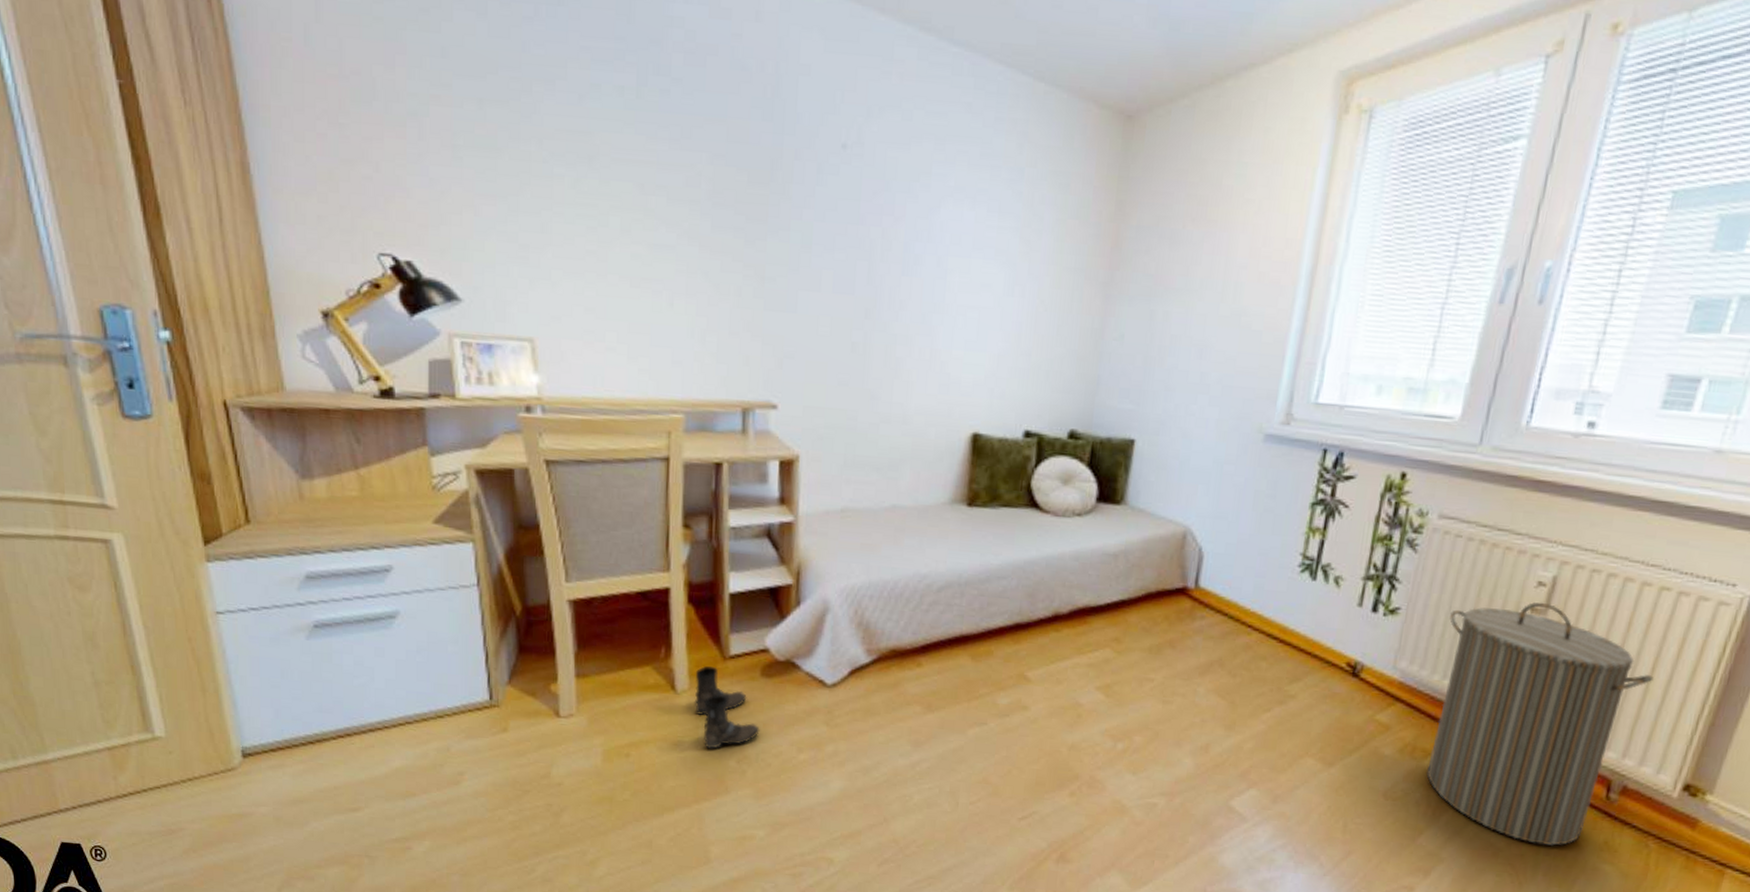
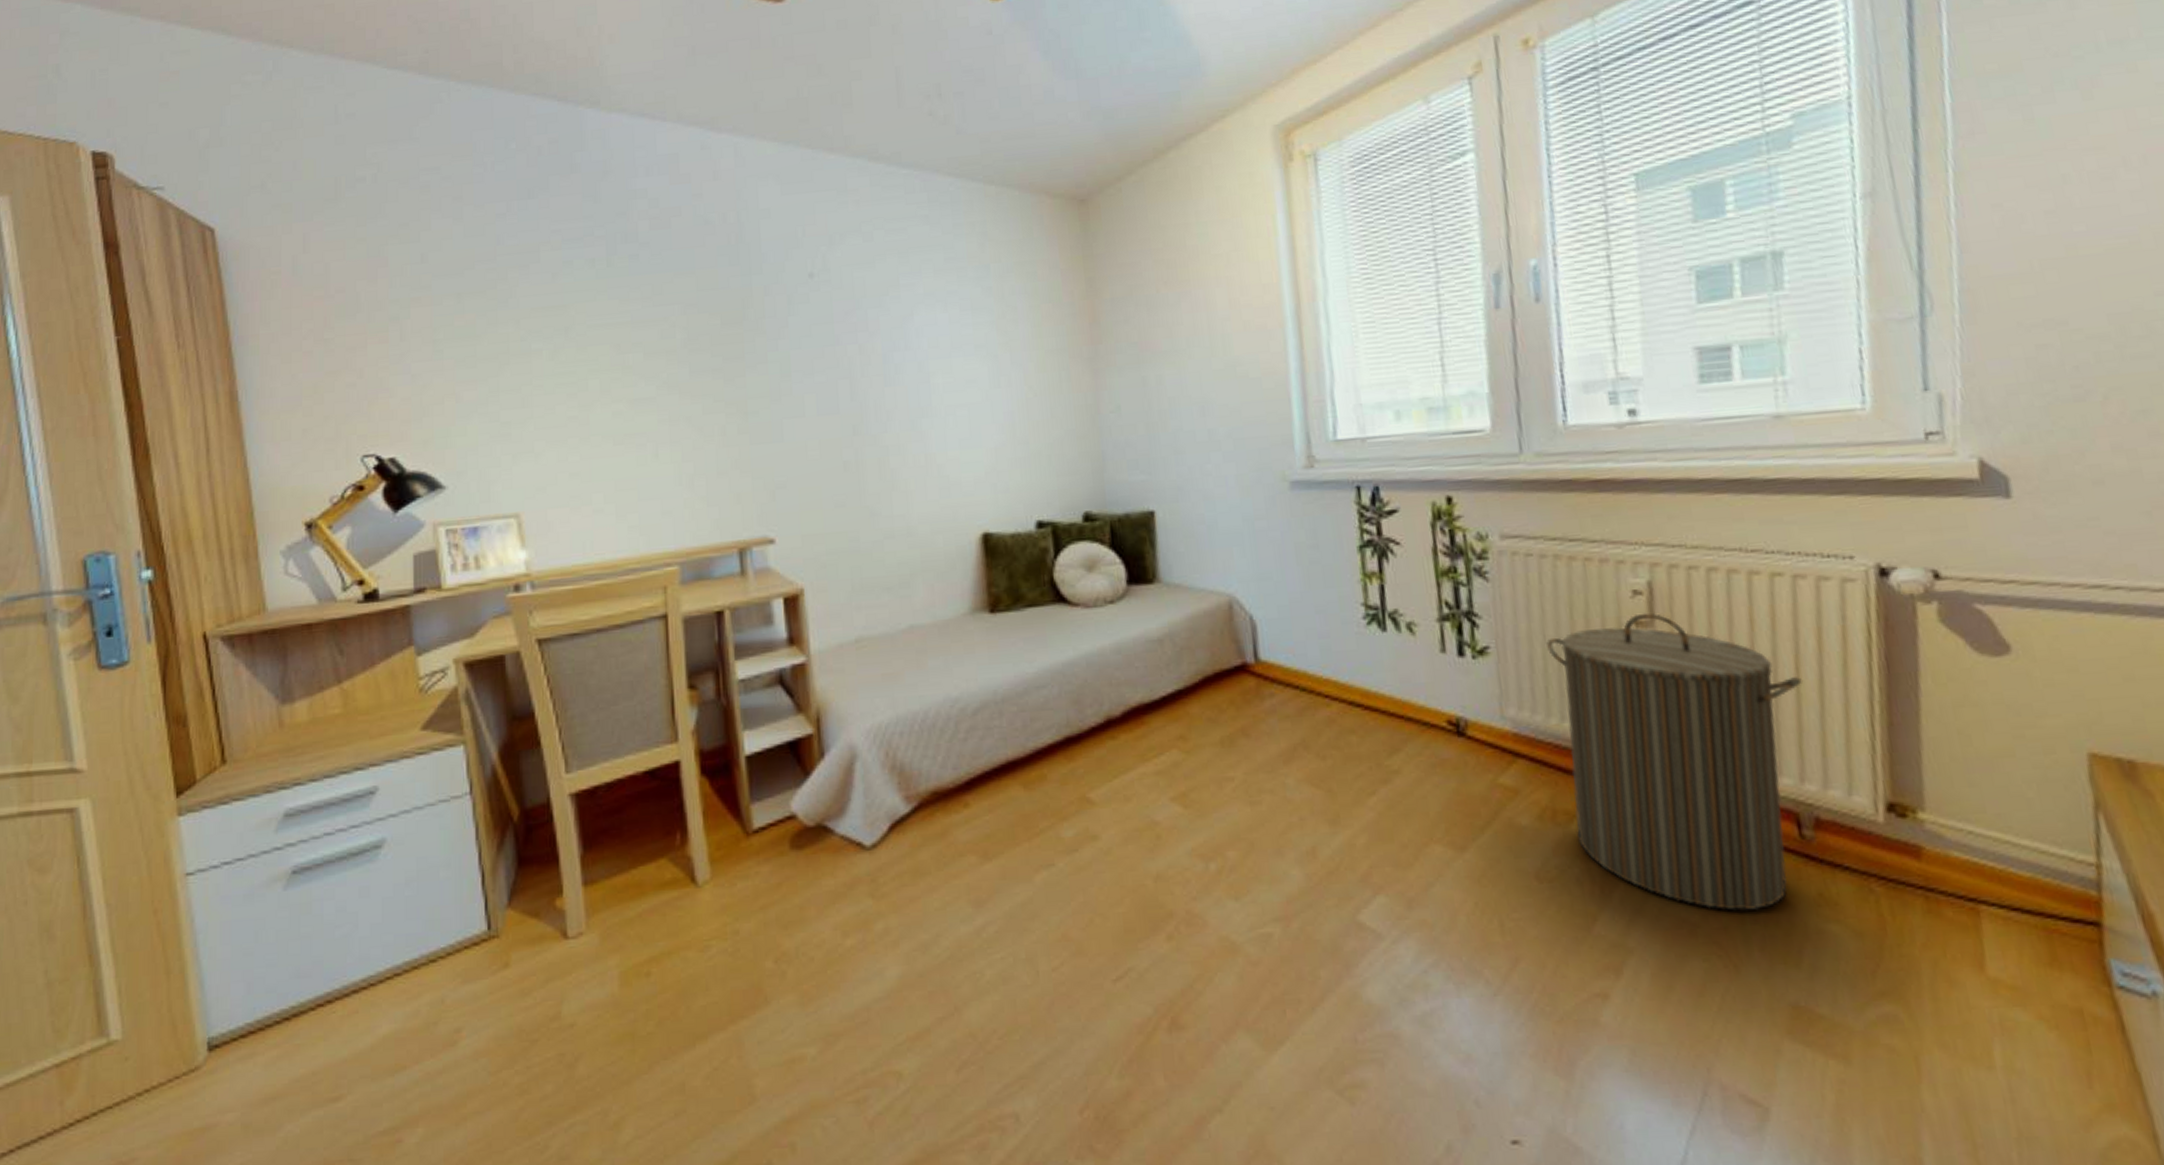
boots: present [695,665,760,749] -> none [716,846,797,950]

